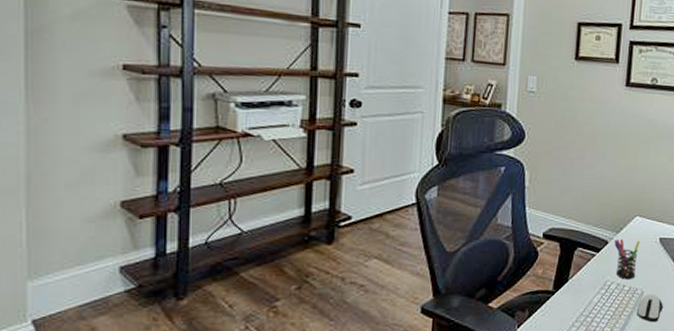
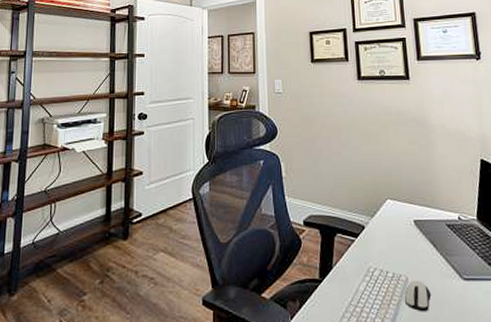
pen holder: present [614,238,640,280] -> none [371,222,397,265]

